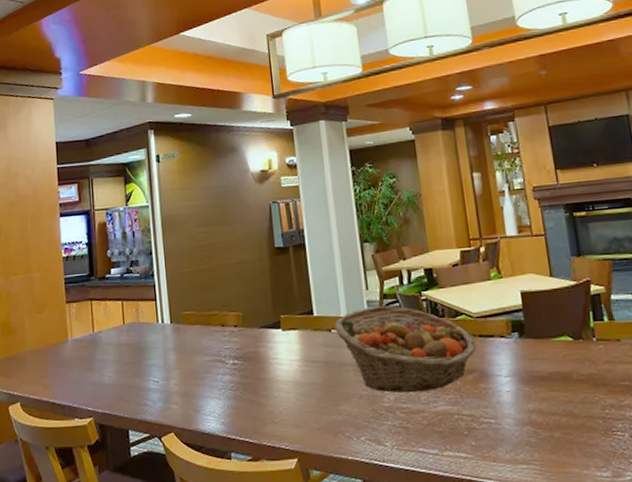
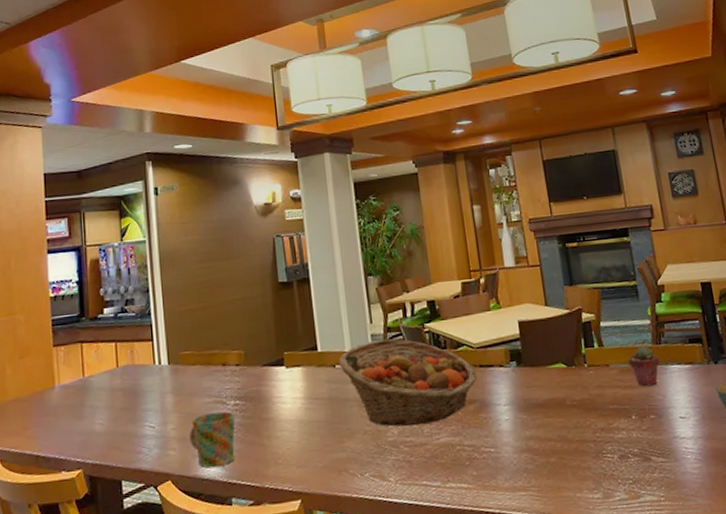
mug: none [191,370,234,423] -> present [189,411,235,468]

